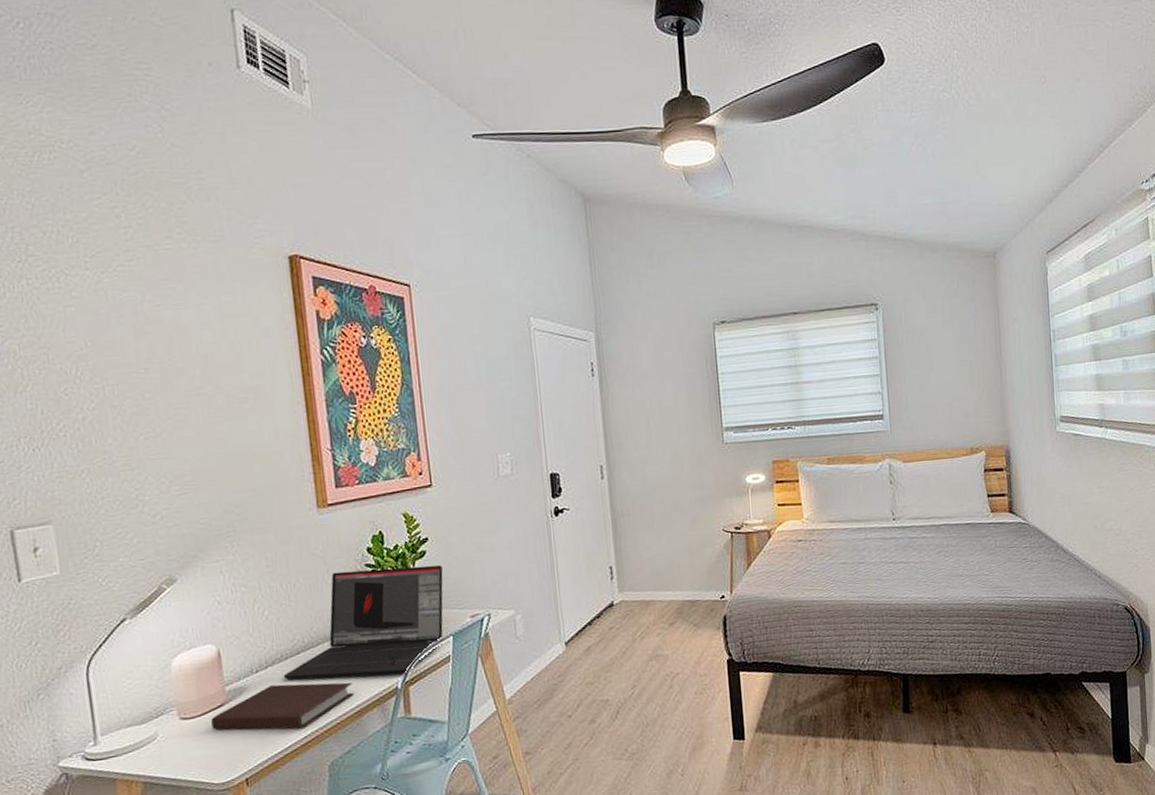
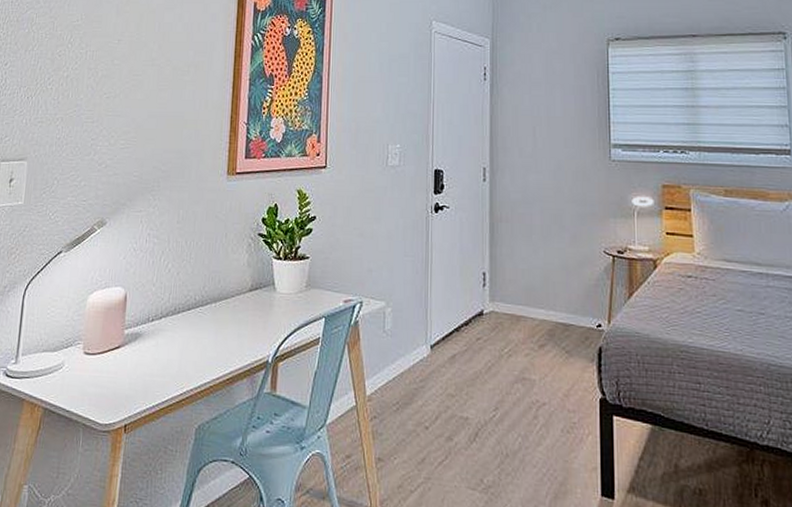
notebook: present [211,682,353,730] -> none [107,336,229,385]
laptop: present [283,565,443,681] -> none [173,237,325,348]

